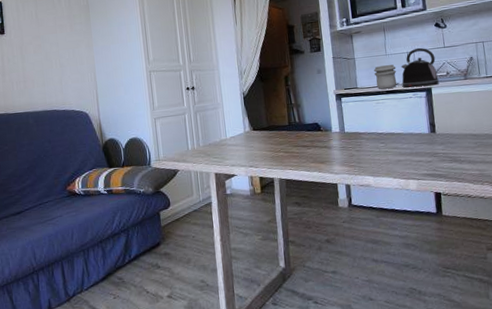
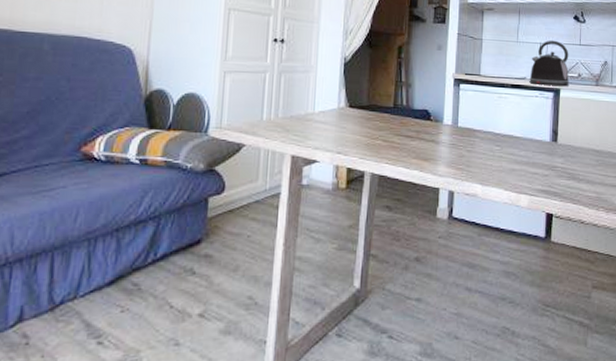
jar: present [373,65,397,89] -> none [500,53,526,82]

